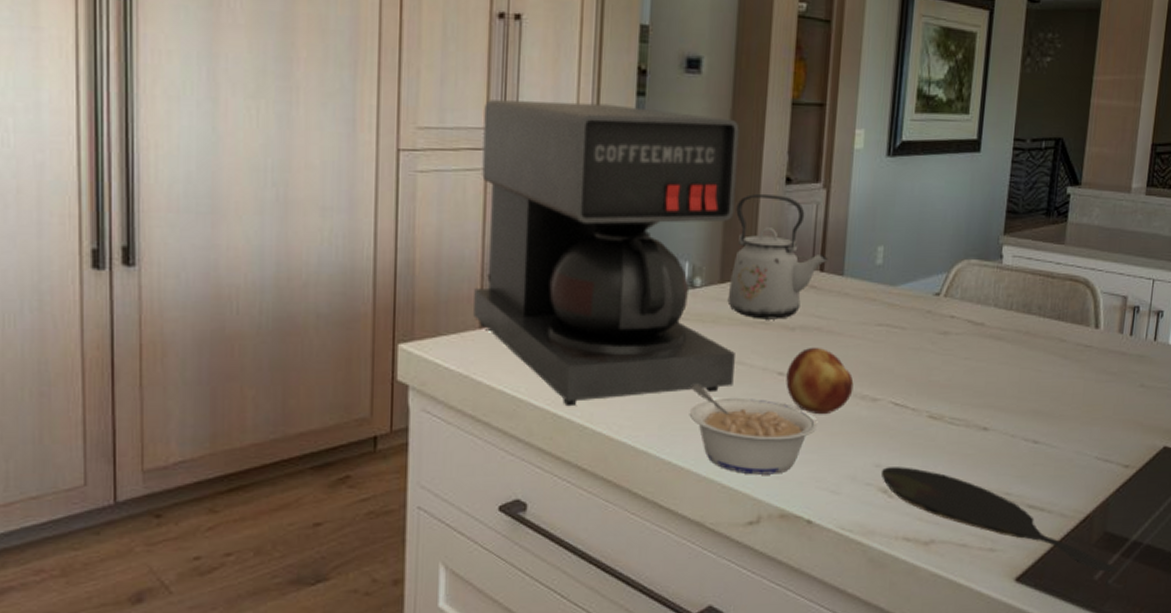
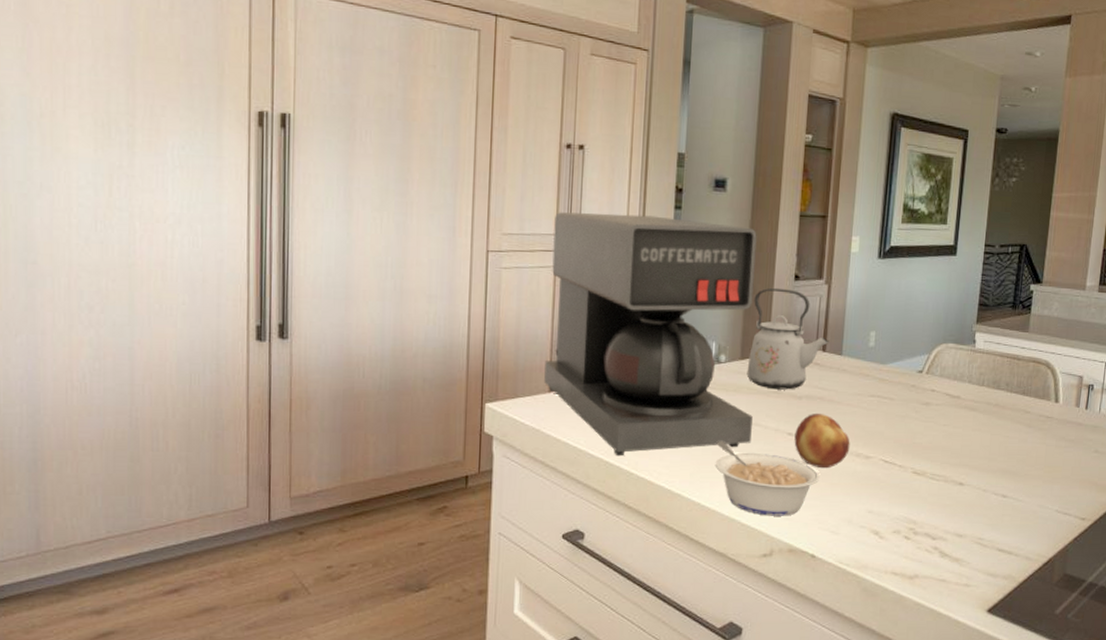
spoon: present [882,467,1118,573] -> none [873,513,1076,609]

